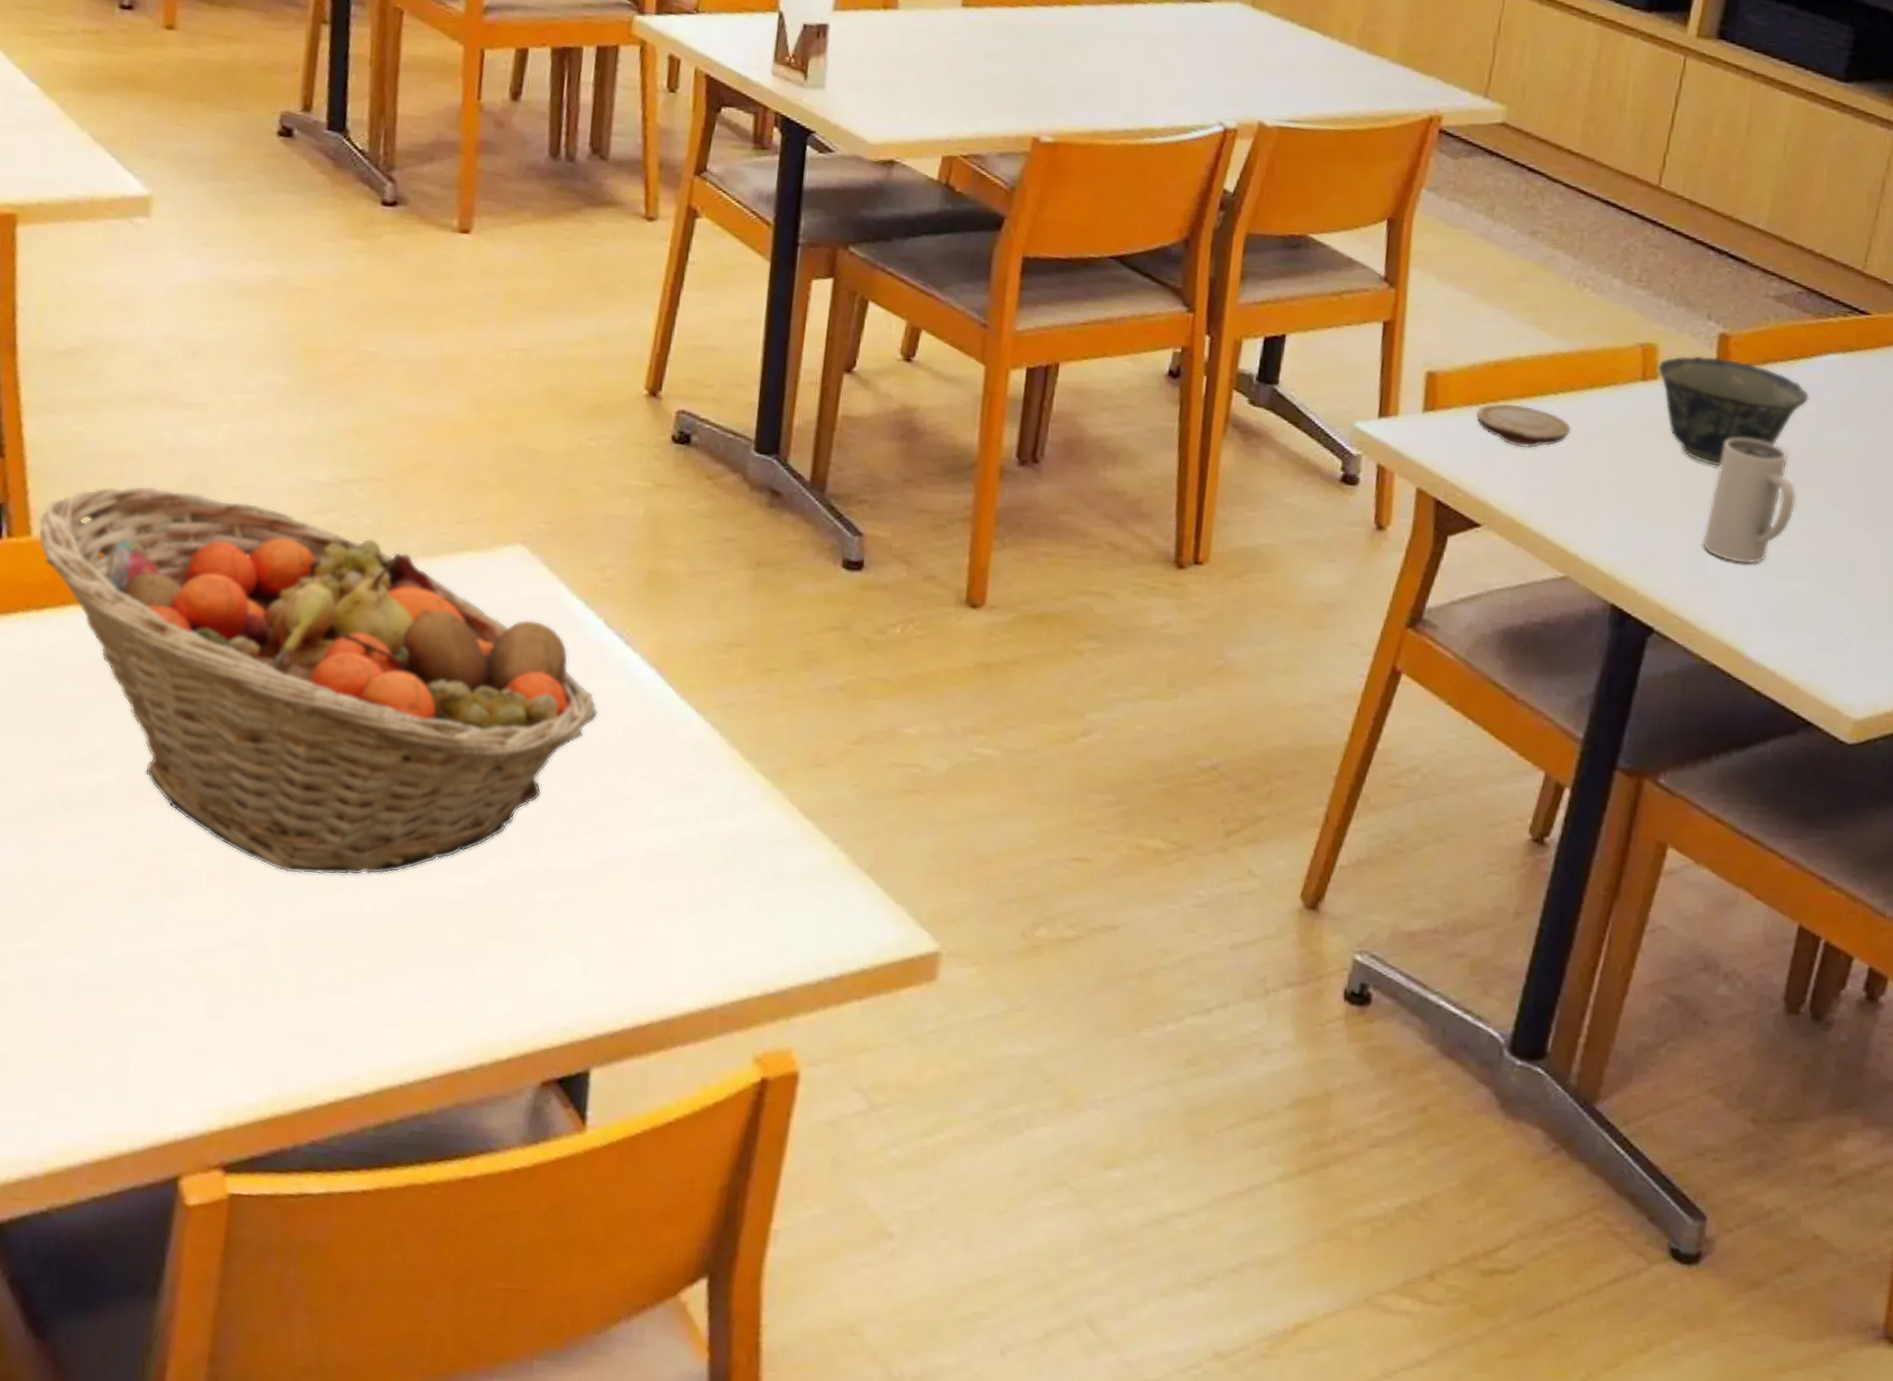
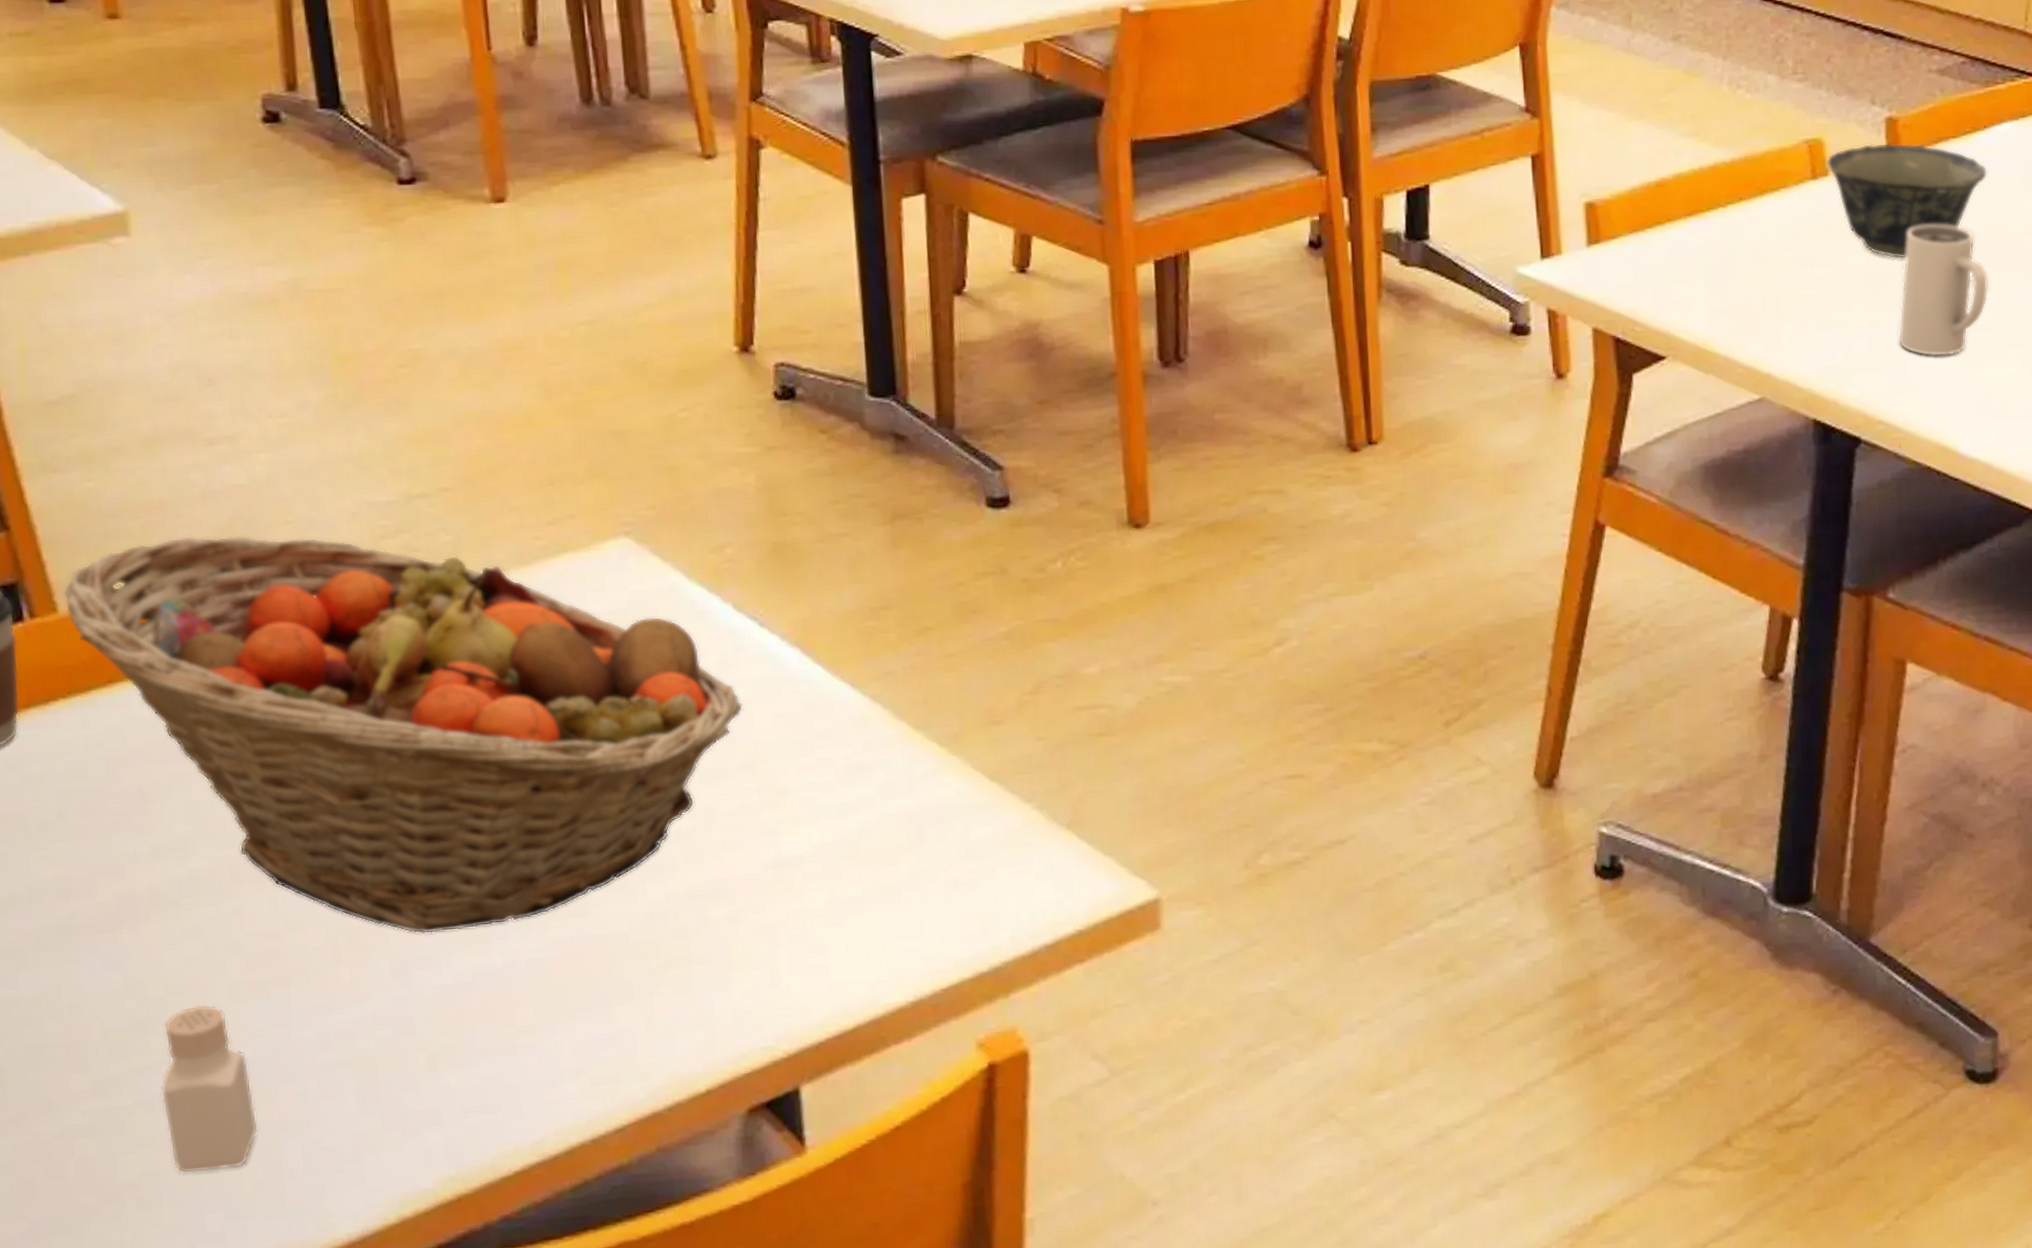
pepper shaker: none [39,902,118,1056] -> present [160,1004,258,1174]
wood slice: present [1475,402,1572,449] -> none [1642,223,1747,269]

